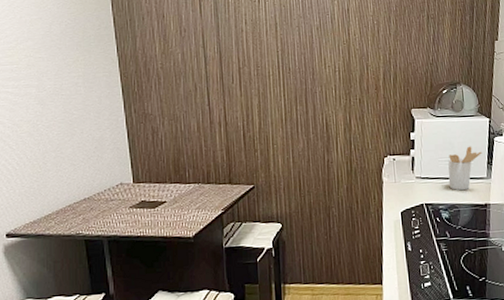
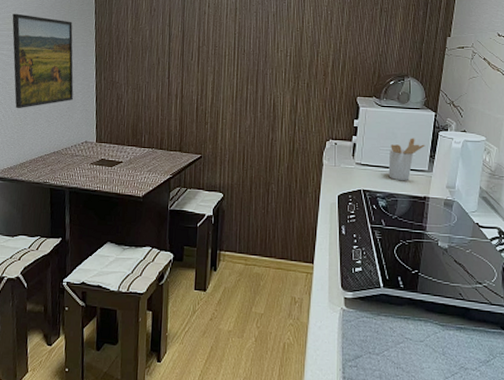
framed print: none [14,43,100,154] -> present [12,13,74,109]

